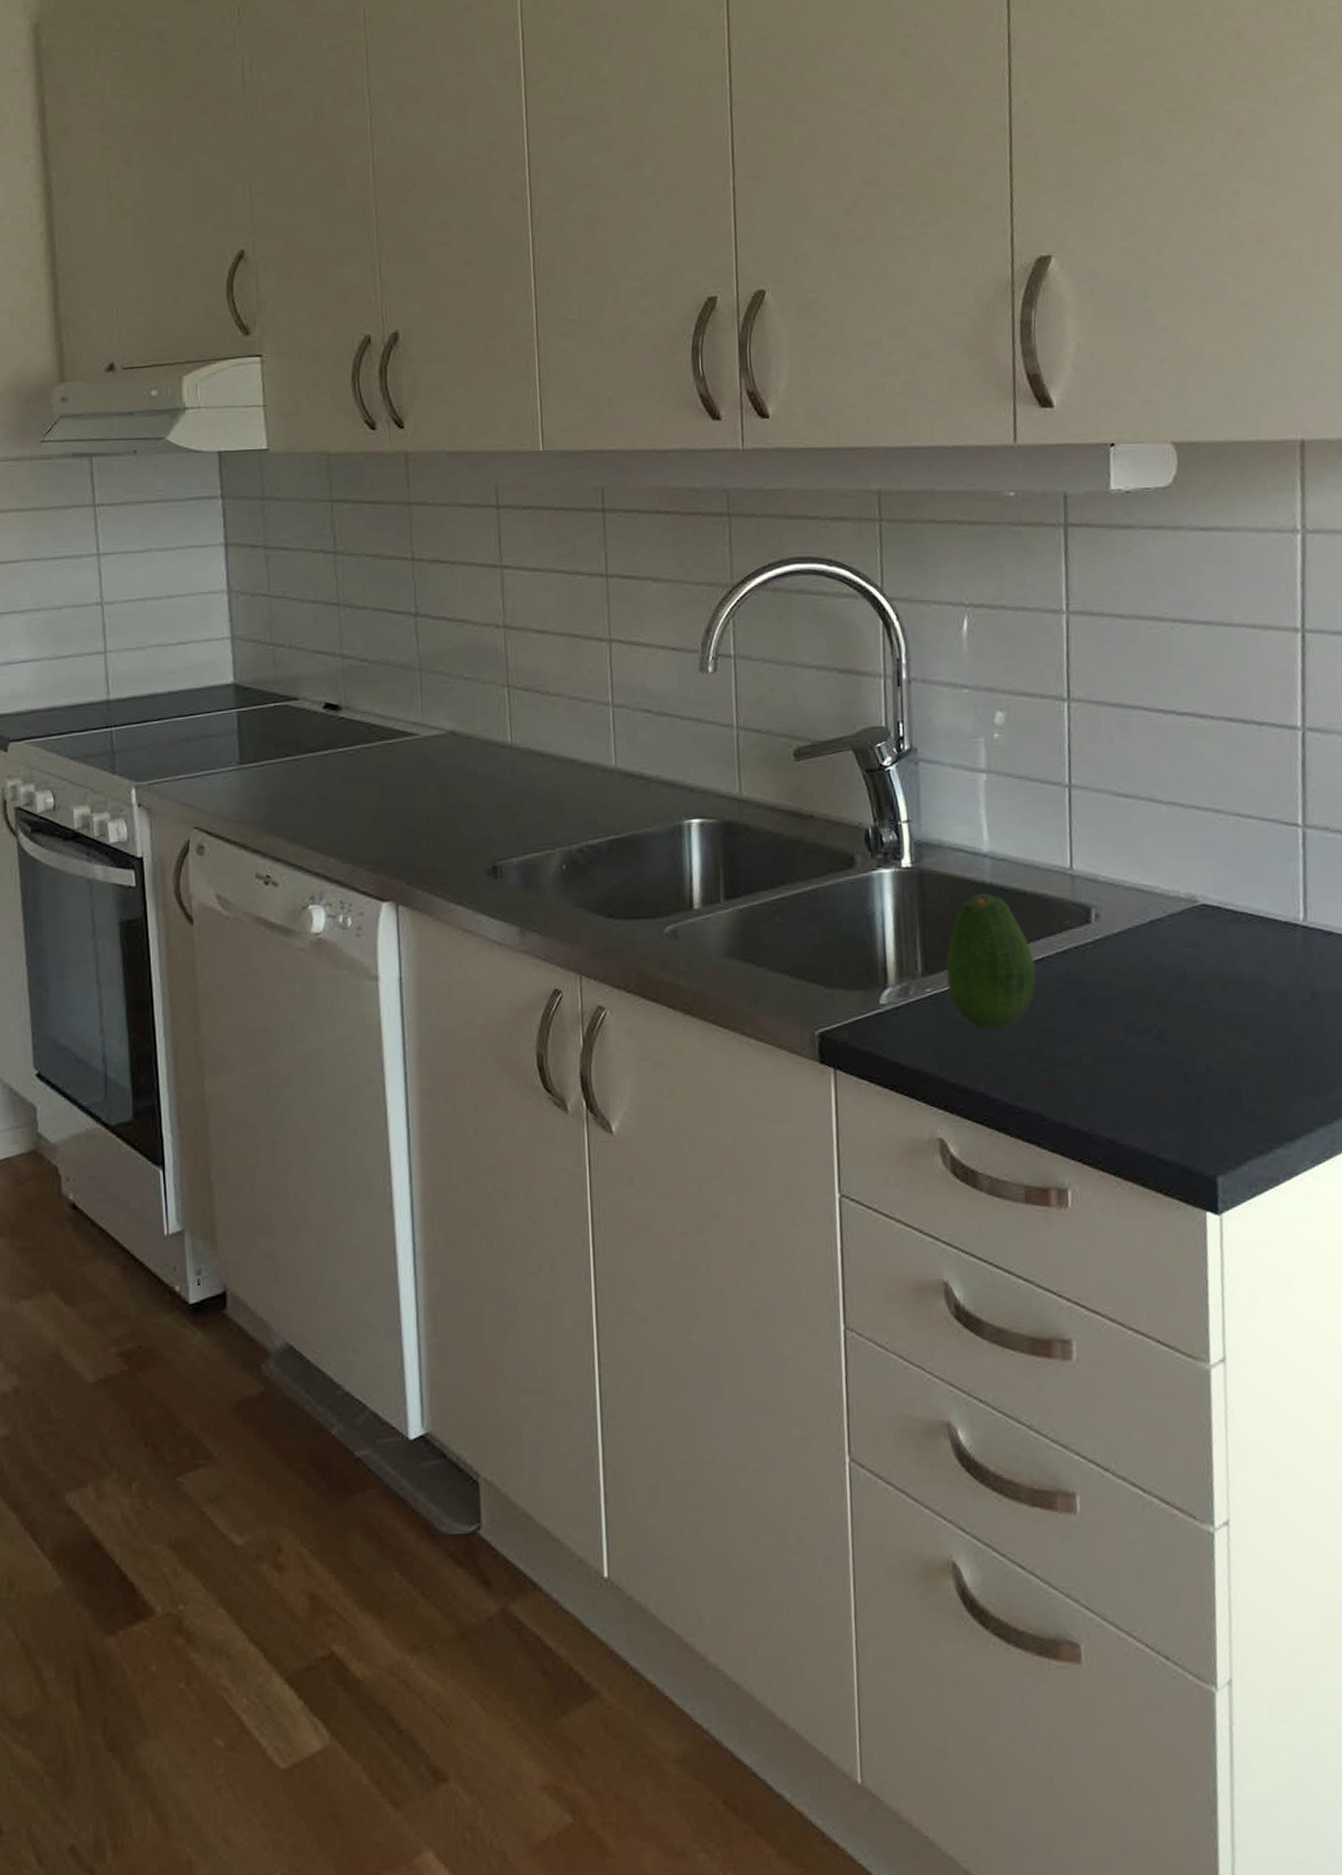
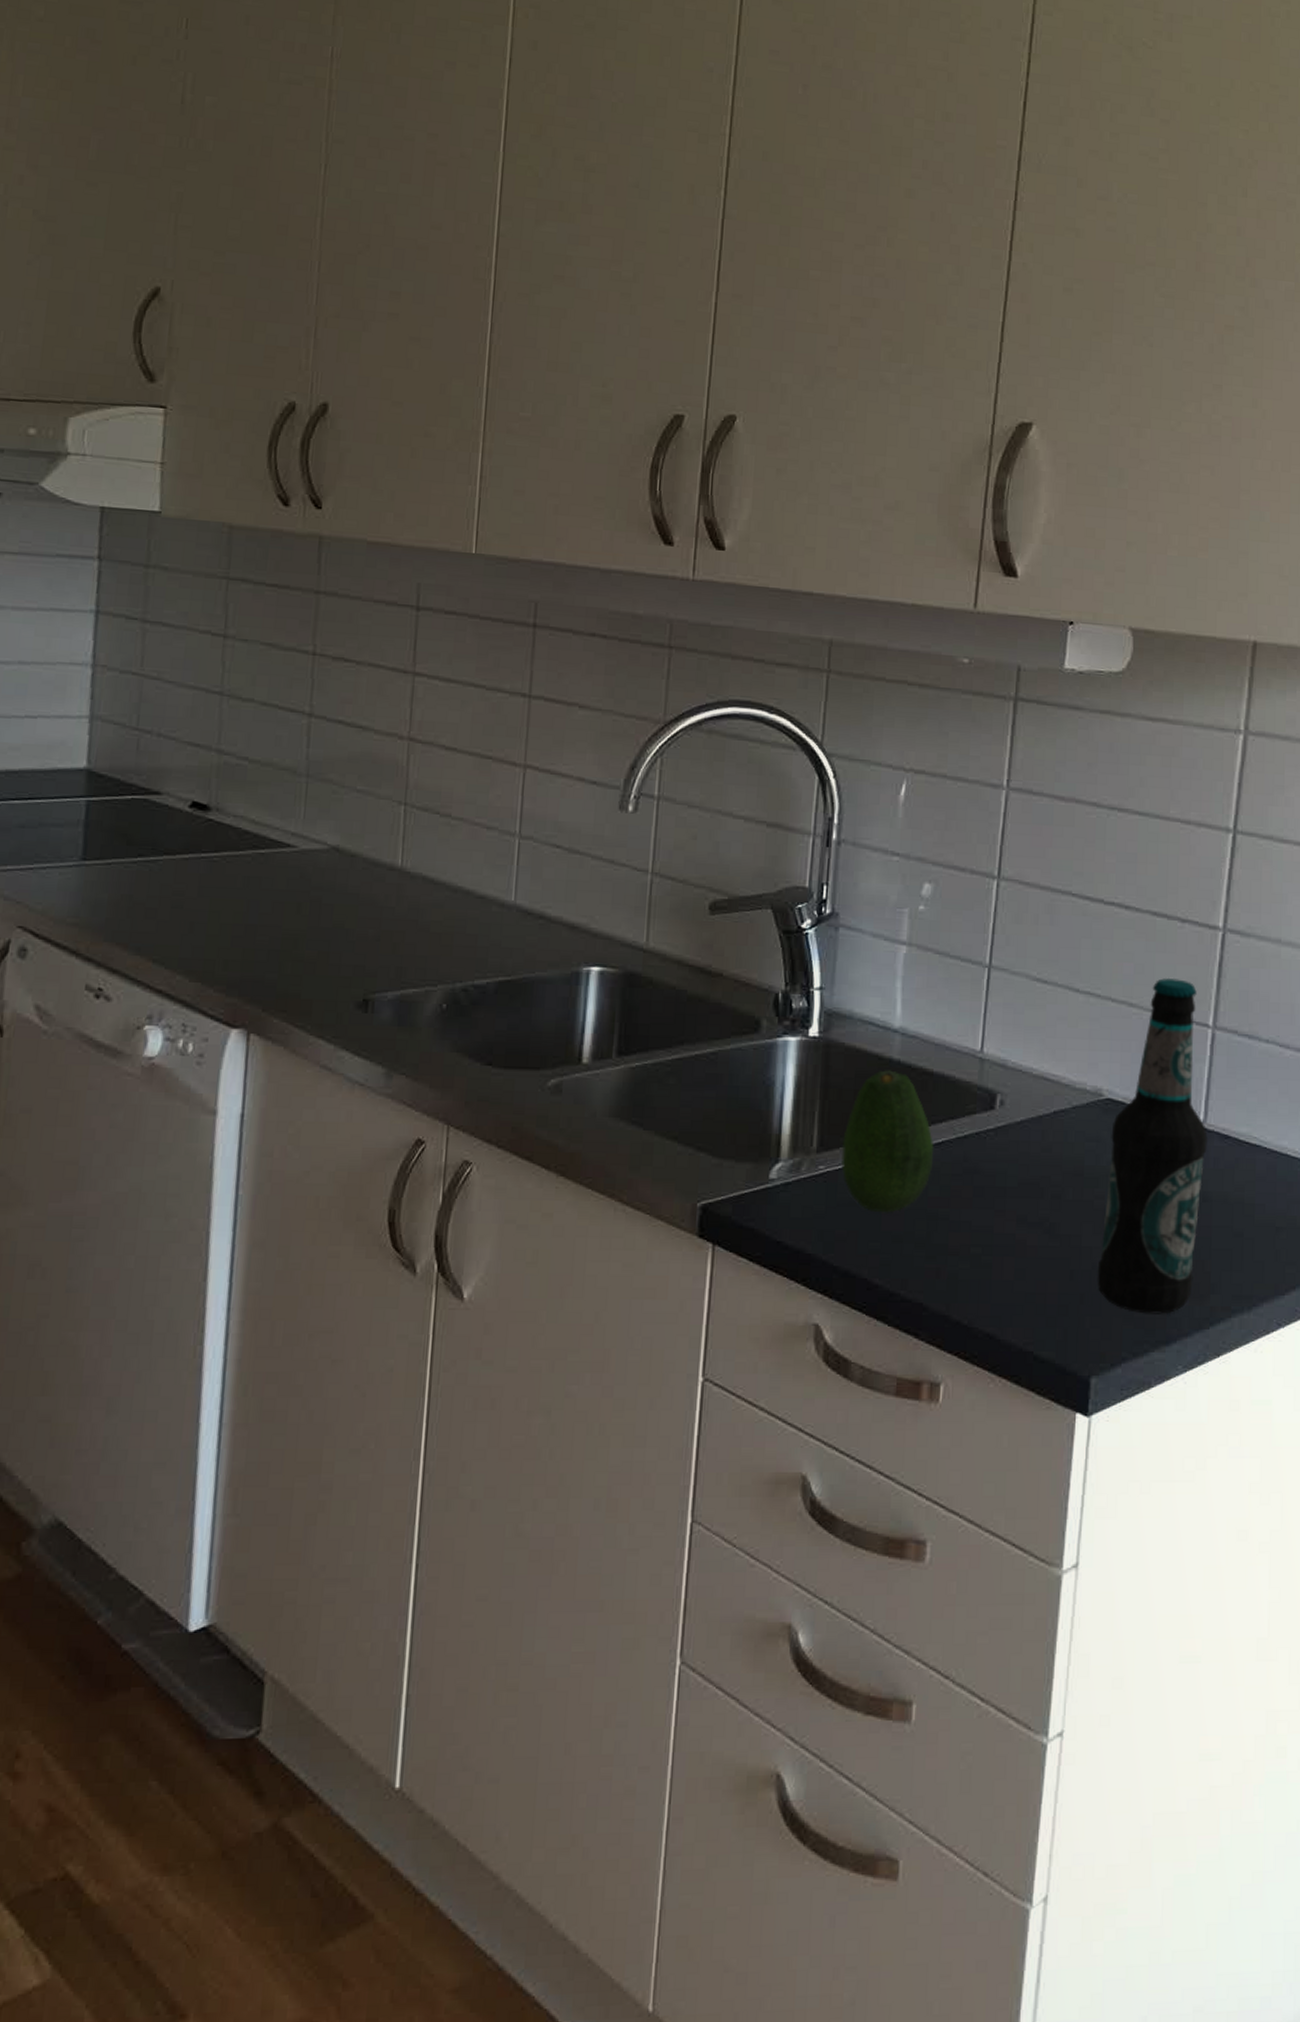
bottle: none [1210,780,1311,1112] -> present [1097,977,1208,1314]

